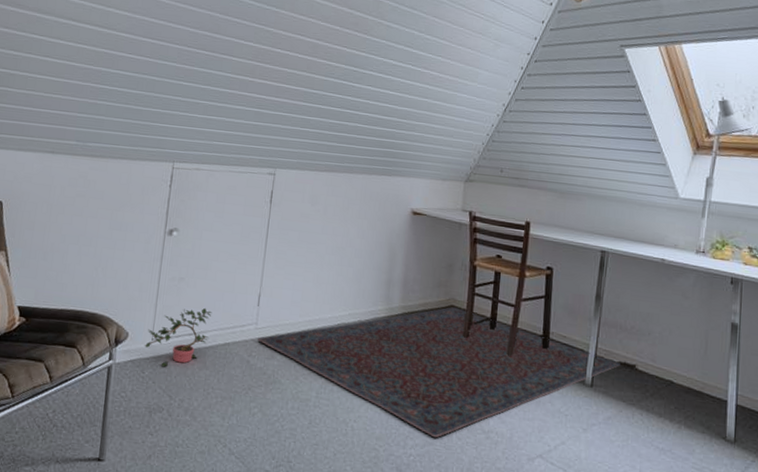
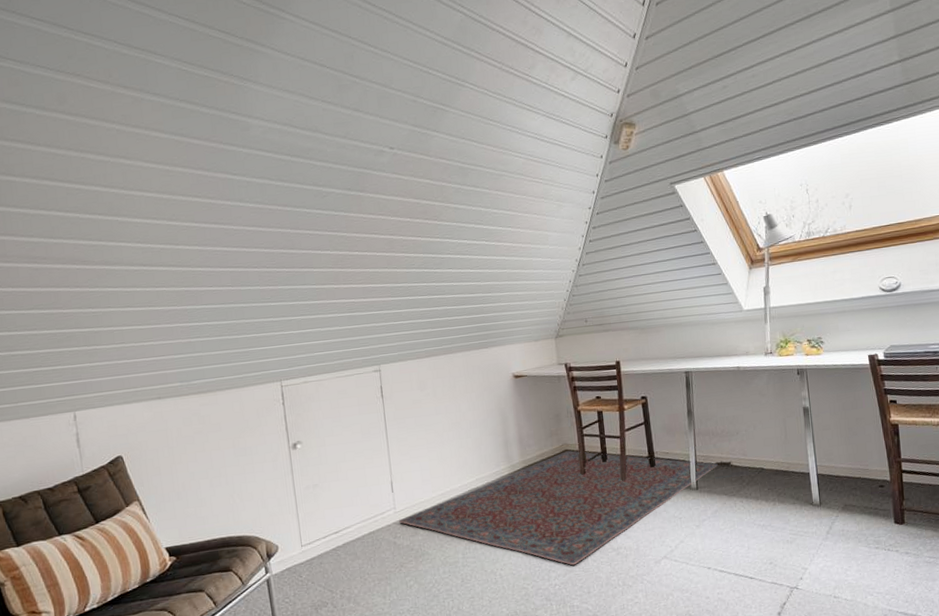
potted plant: present [144,307,212,367] -> none [295,505,354,567]

